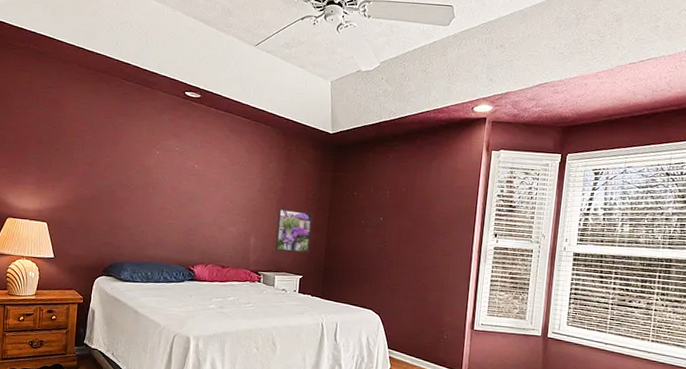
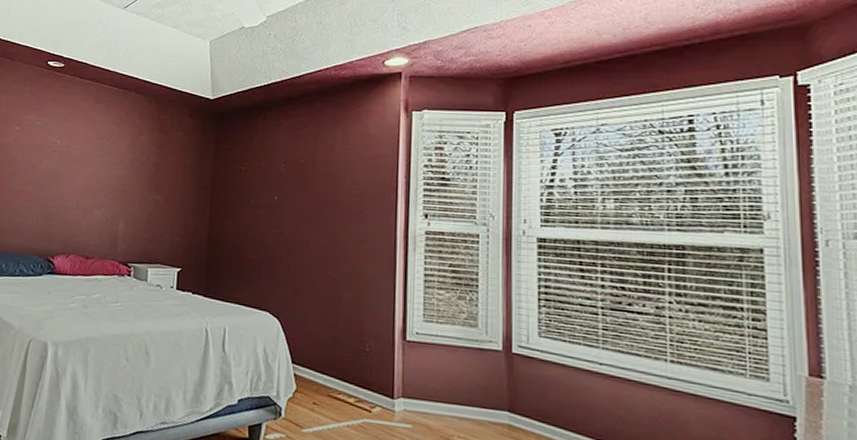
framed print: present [275,208,313,253] -> none [148,187,192,241]

